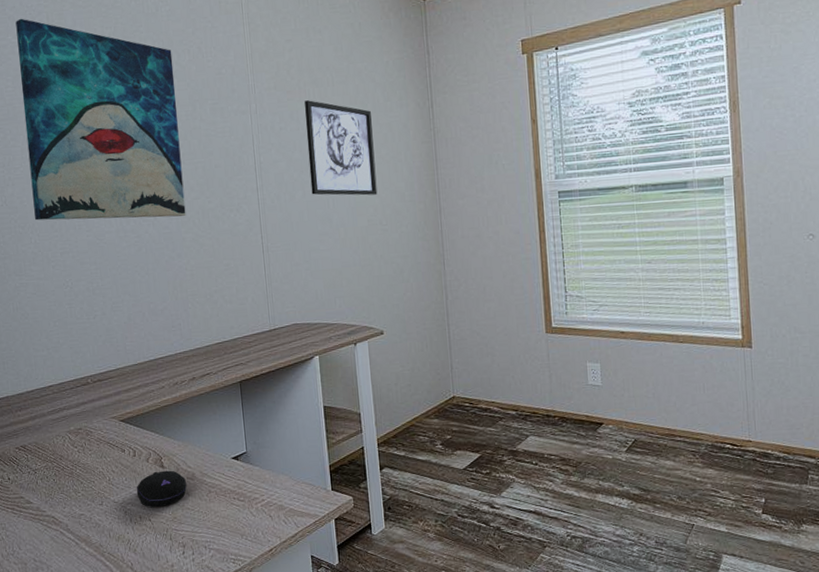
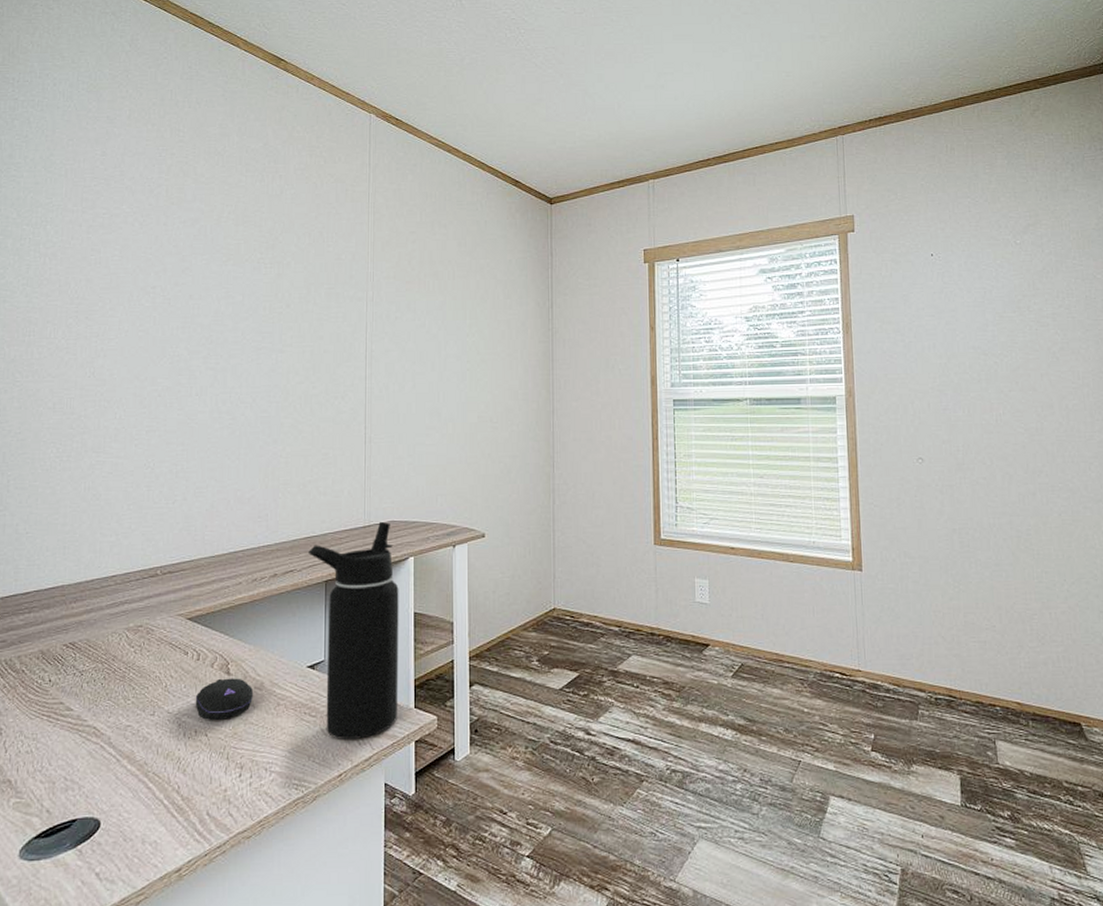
wall art: present [15,18,186,221] -> none [124,189,292,400]
water bottle: none [220,324,317,520] -> present [307,521,399,739]
wall art: present [304,100,378,196] -> none [422,292,490,391]

